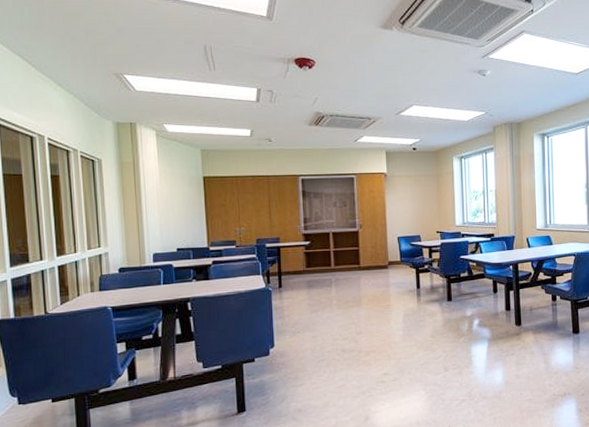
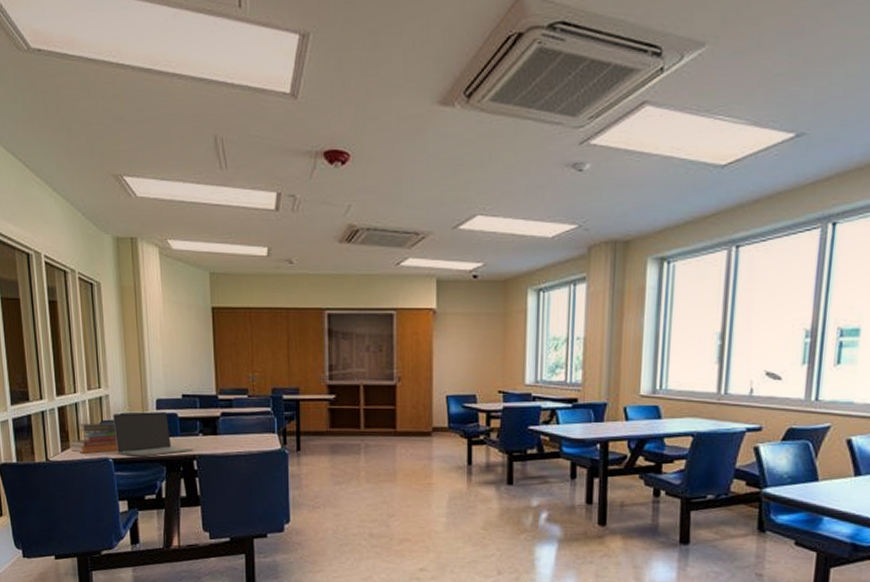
books: none [70,276,117,305] -> present [70,423,119,453]
laptop: none [112,264,187,304] -> present [113,412,193,457]

